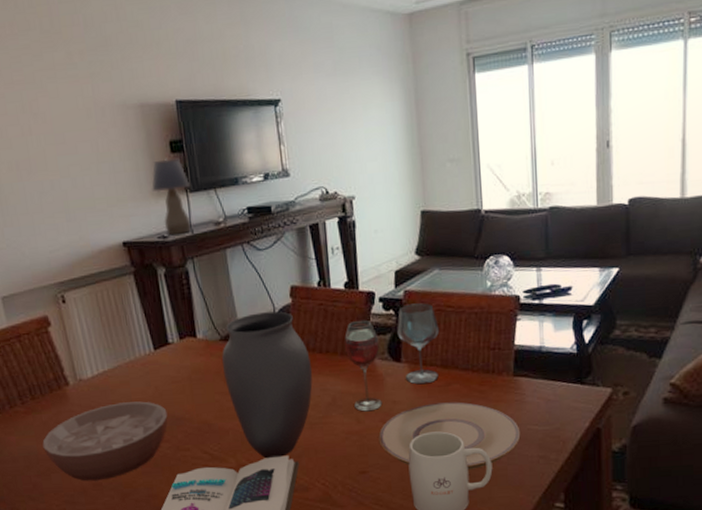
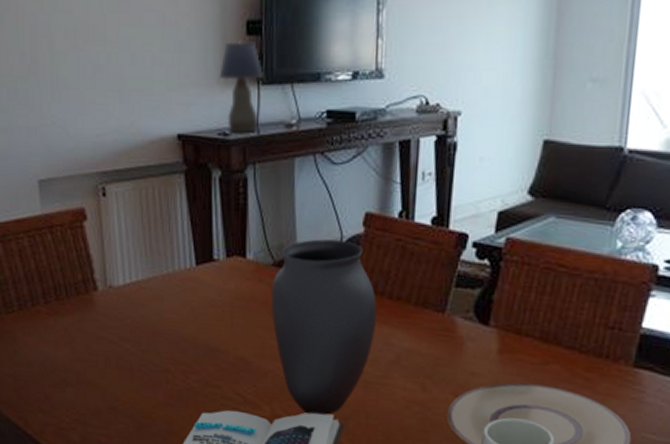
bowl: present [42,401,168,481] -> none [61,319,201,405]
wineglass: present [345,320,383,412] -> none [421,266,465,380]
wine glass: present [397,303,440,385] -> none [489,255,545,358]

